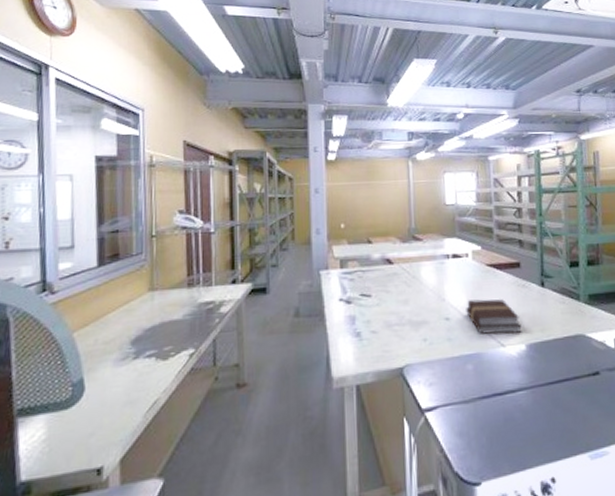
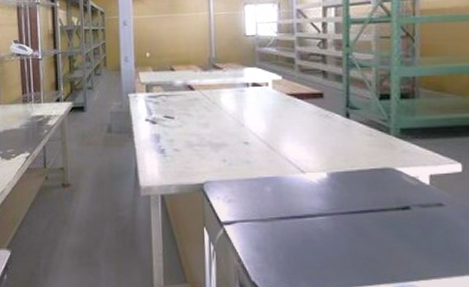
book: present [466,299,522,335] -> none [265,127,324,161]

